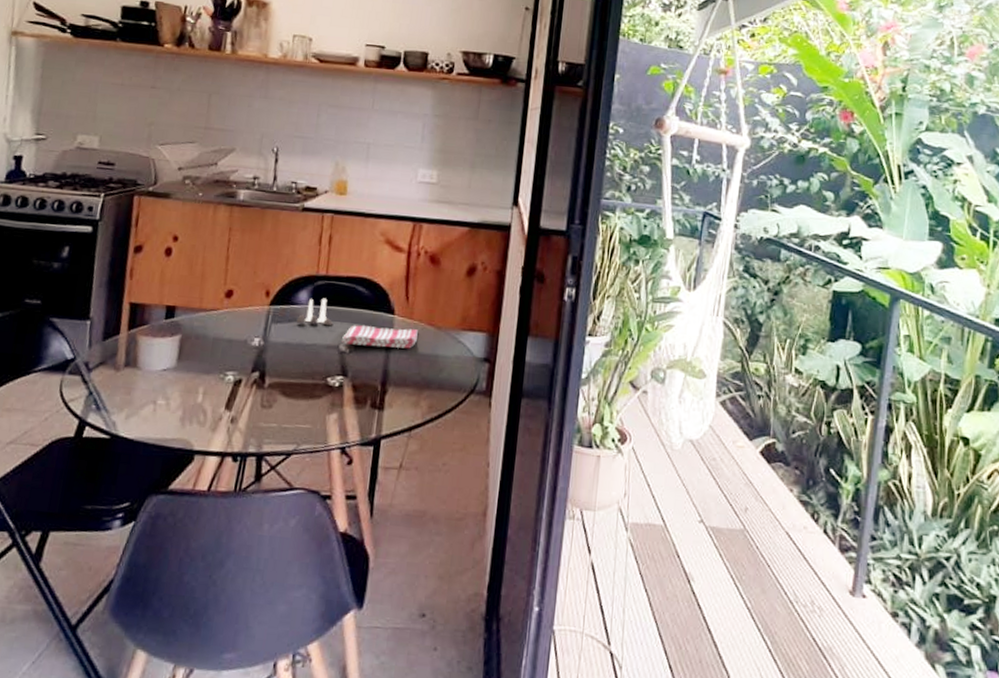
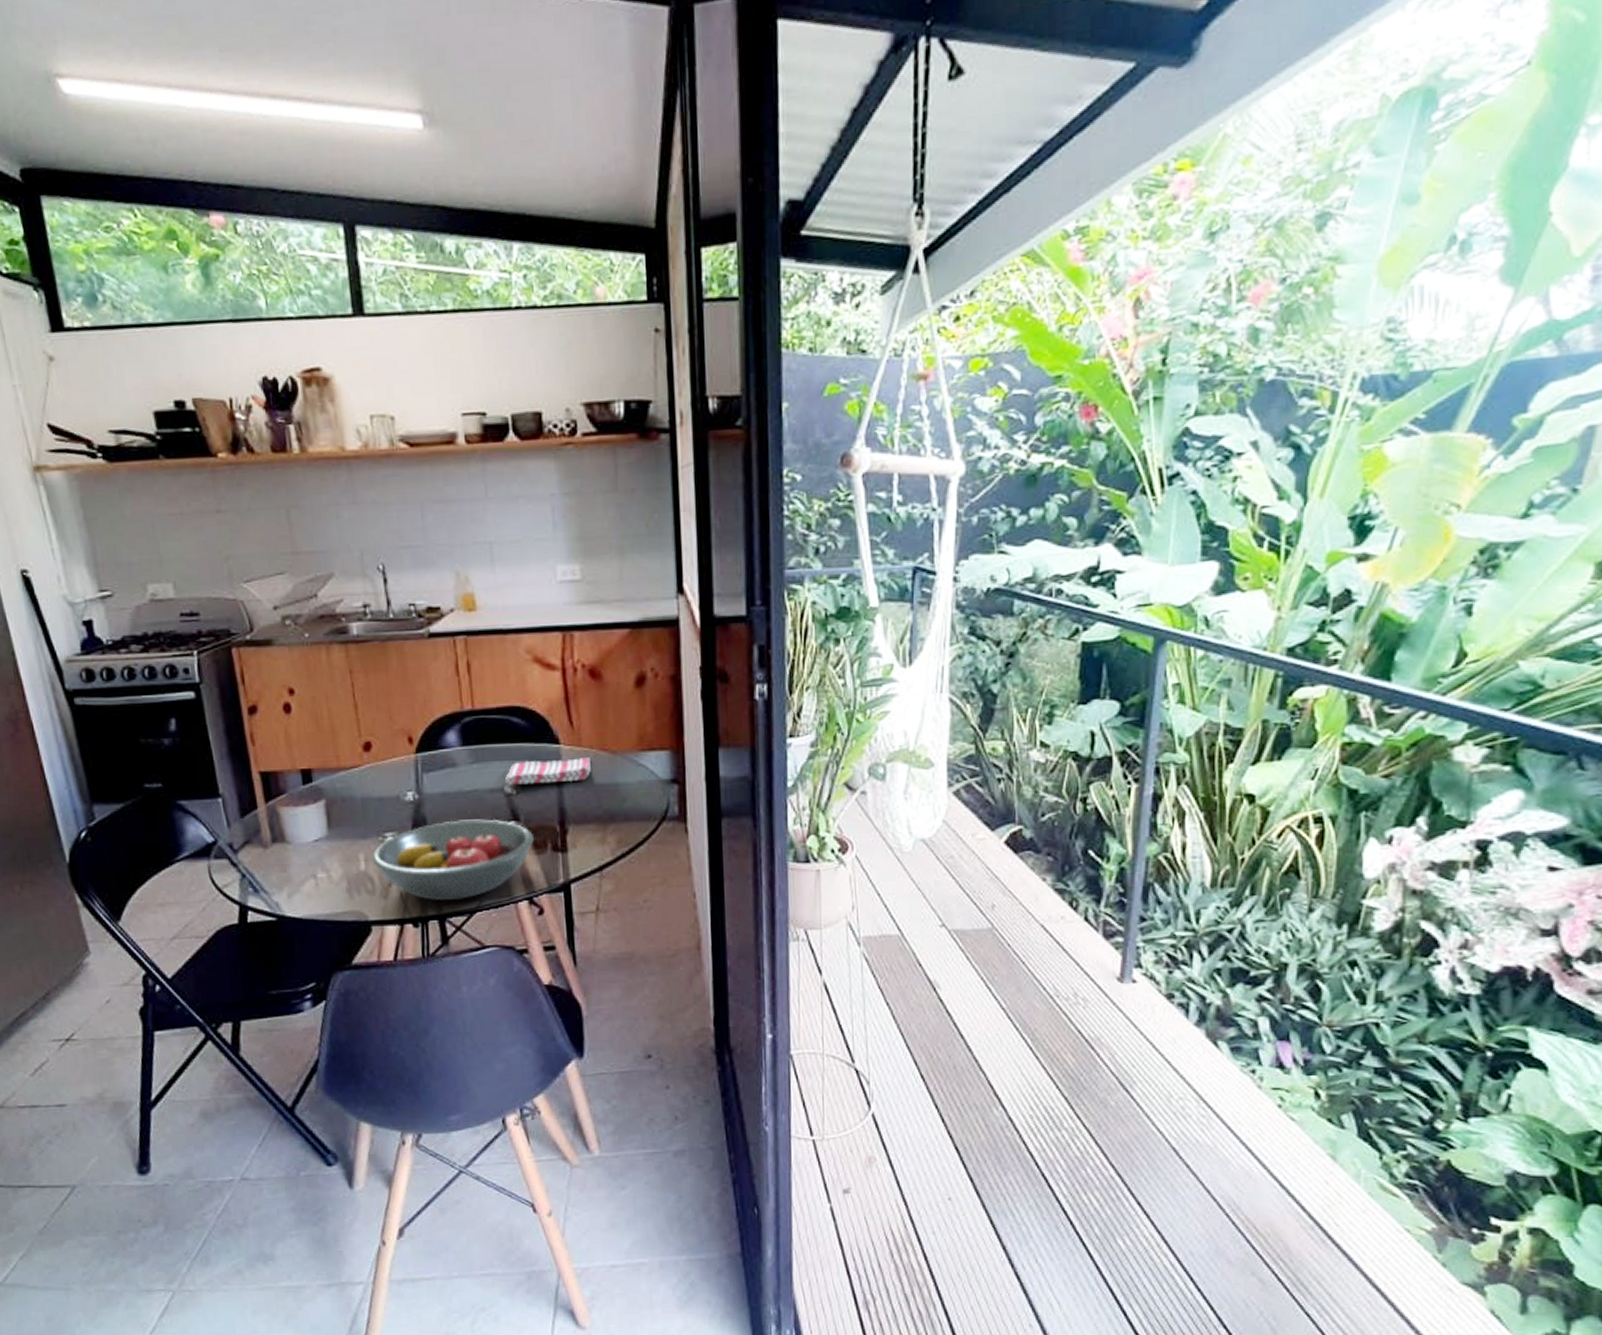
fruit bowl: none [209,368,357,441] -> present [371,819,534,900]
salt and pepper shaker set: present [296,298,334,326] -> none [449,736,493,769]

